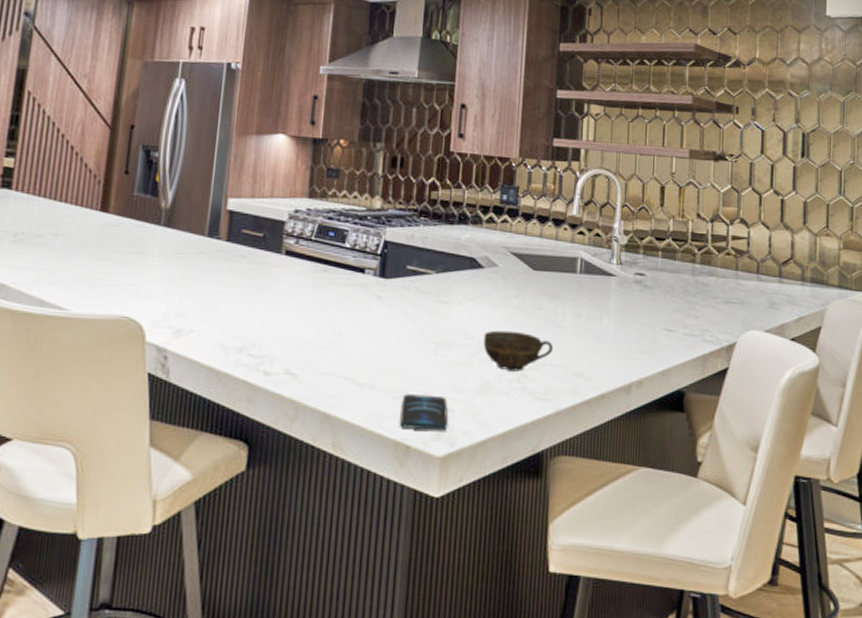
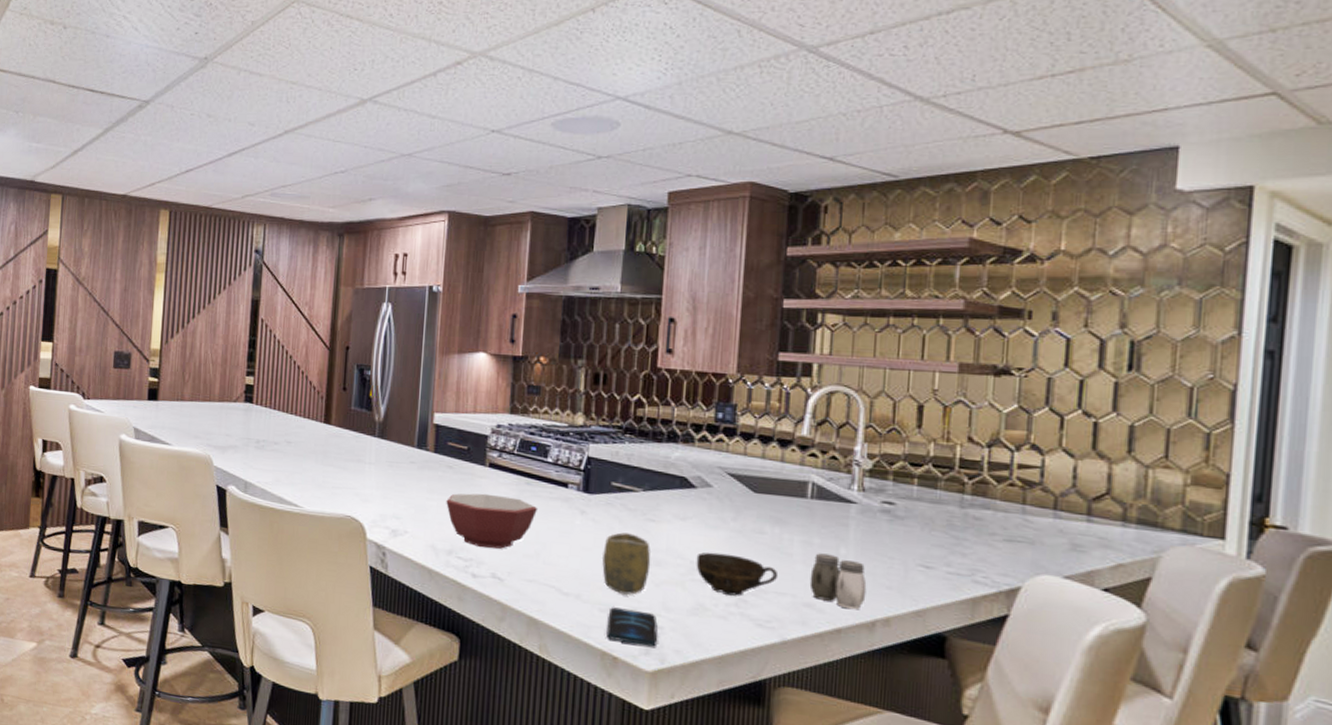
bowl: none [238,283,335,343] -> present [446,493,538,549]
cup: none [396,316,443,380] -> present [601,532,651,595]
salt and pepper shaker: none [579,324,624,375] -> present [809,553,867,610]

